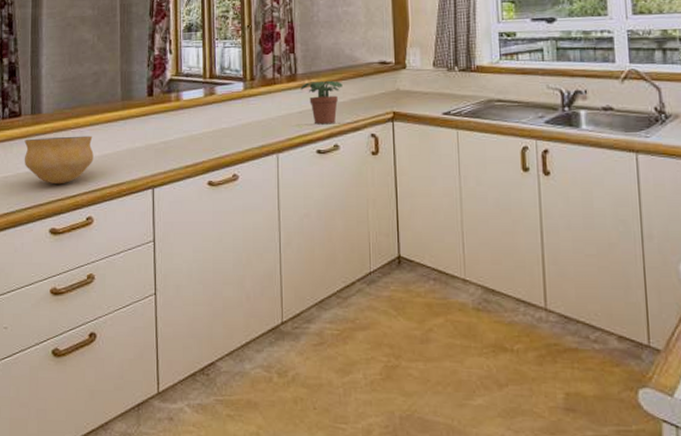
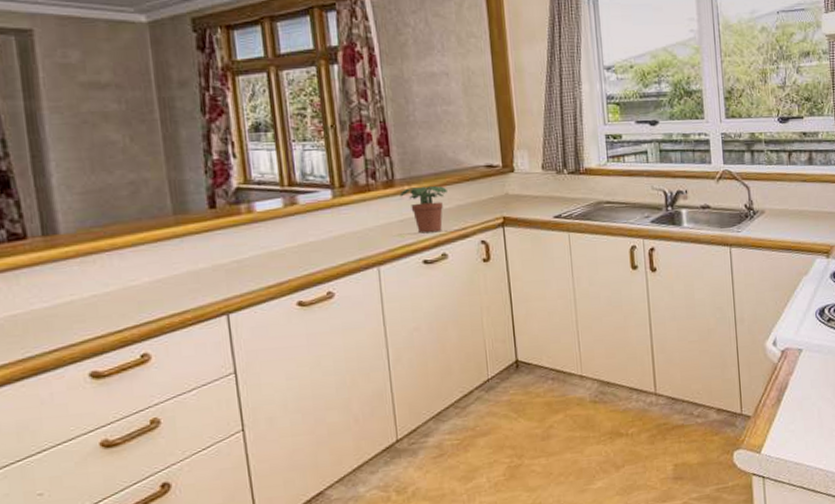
bowl: present [24,135,94,185] -> none [36,258,143,320]

